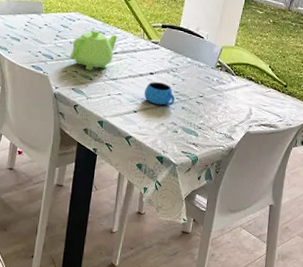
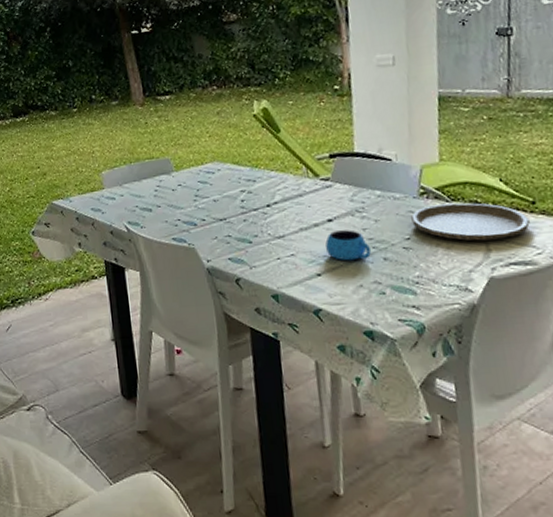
teapot: present [70,30,118,71] -> none [217,178,274,232]
plate: none [207,76,280,107] -> present [411,202,530,241]

